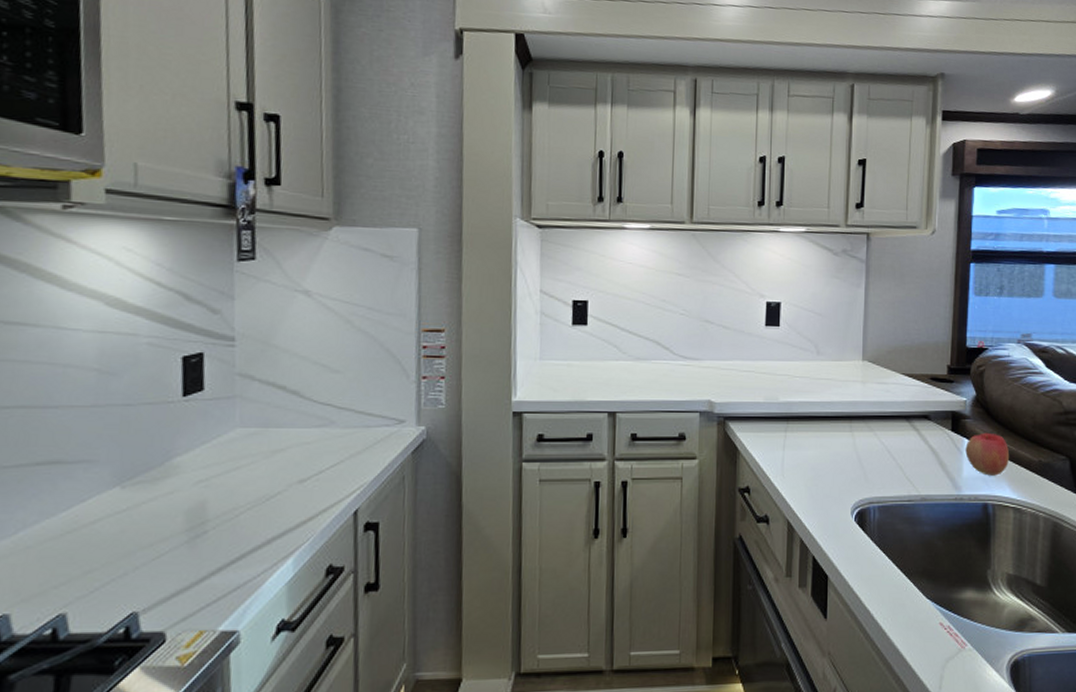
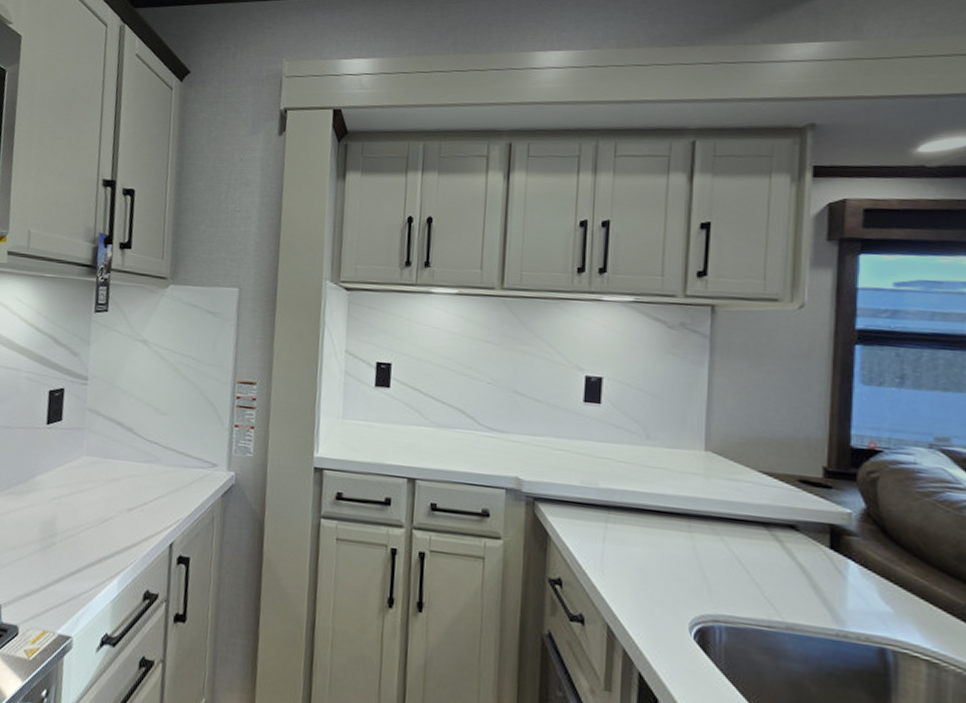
apple: present [965,432,1010,476] -> none [851,556,920,615]

